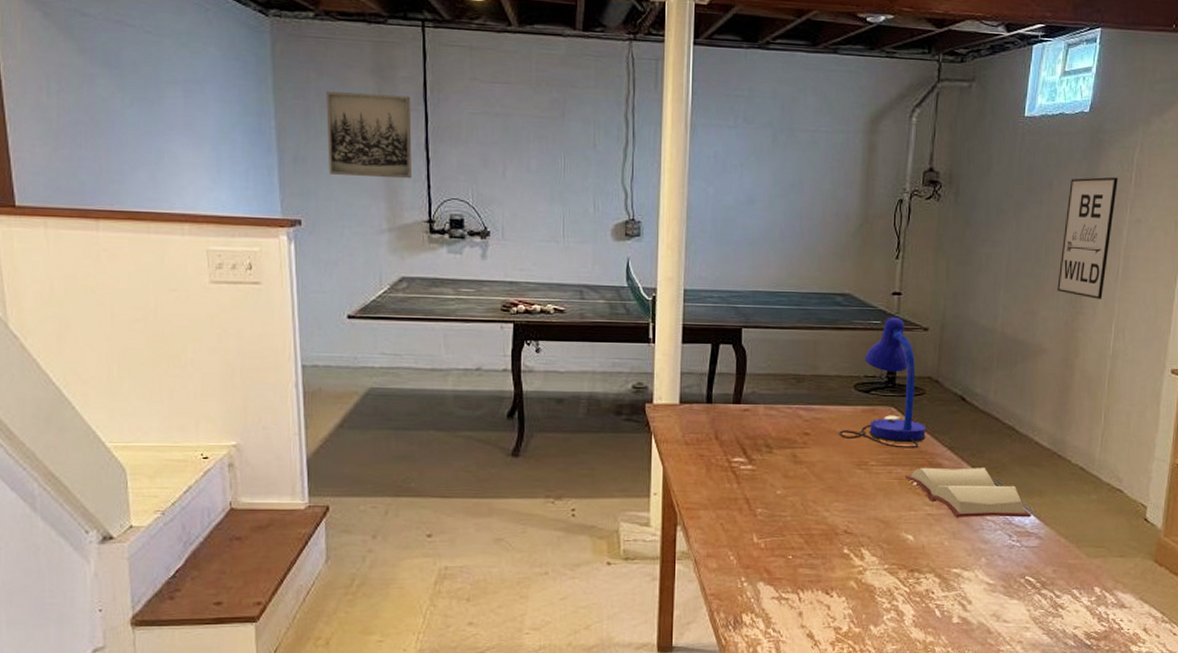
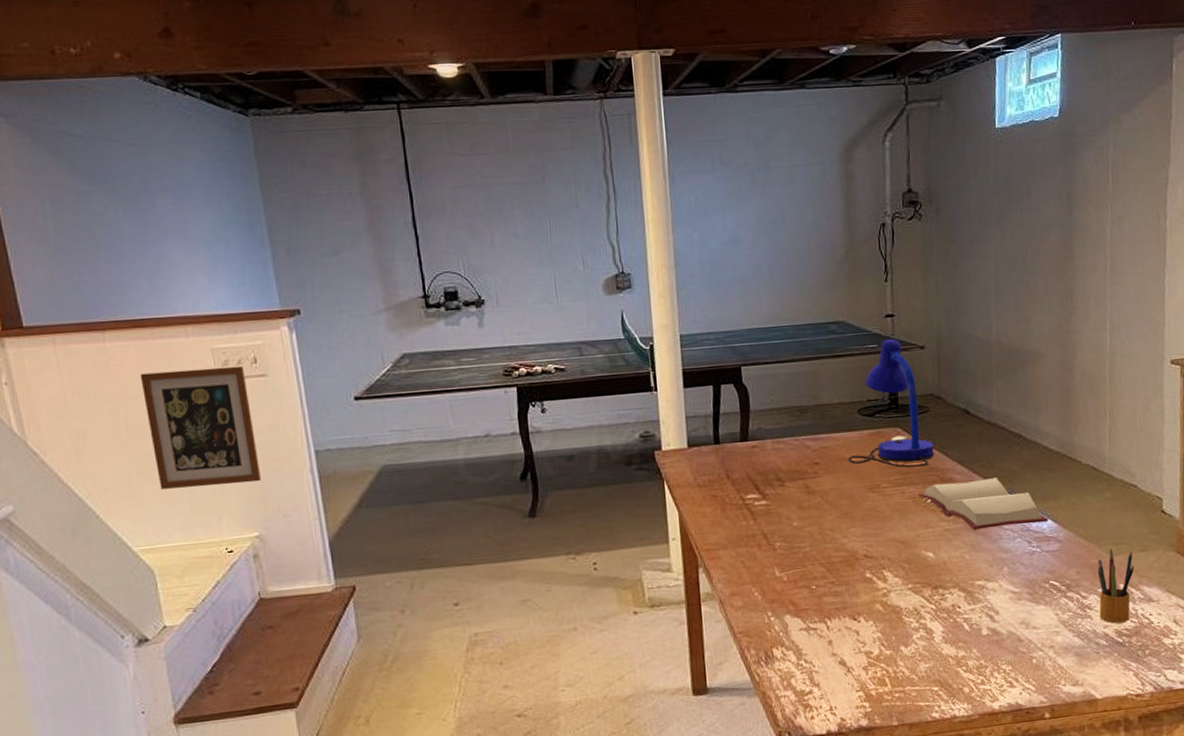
picture frame: none [131,267,244,390] -> present [140,365,261,489]
wall art: present [326,91,412,179] -> none [311,177,402,262]
wall art: present [1057,176,1118,299] -> none [1047,177,1096,299]
pencil box: none [1071,550,1111,625] -> present [1097,548,1135,624]

